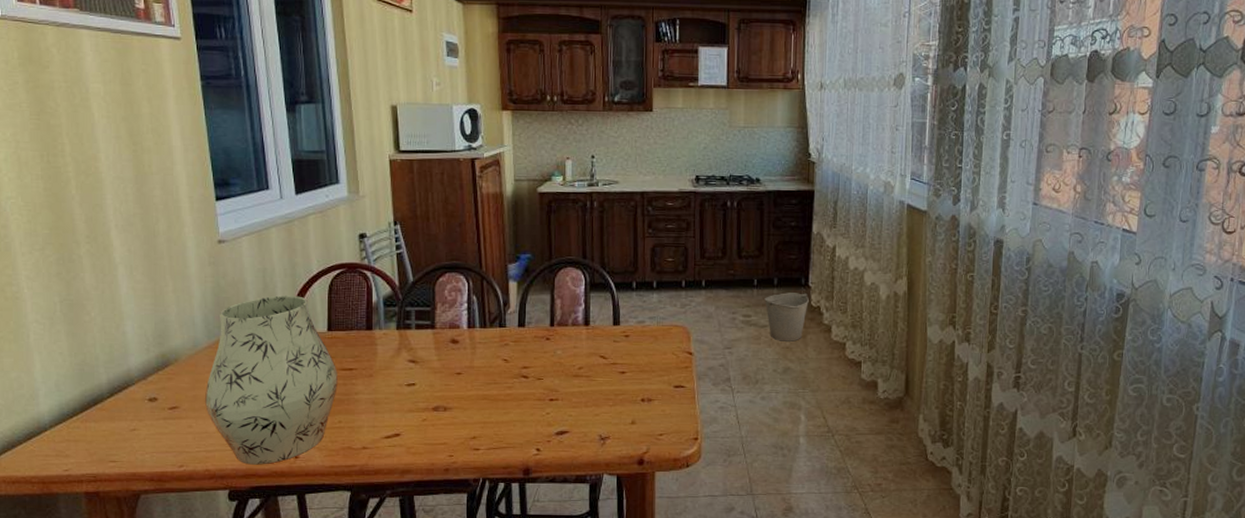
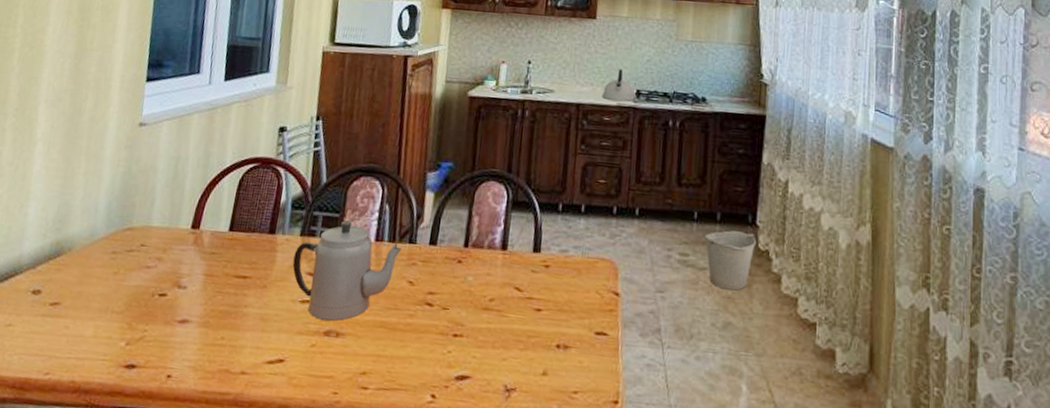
vase: present [204,295,339,465] -> none [87,187,231,382]
teapot: none [394,313,493,398] -> present [292,220,402,321]
kettle: none [664,158,695,188] -> present [601,69,635,102]

